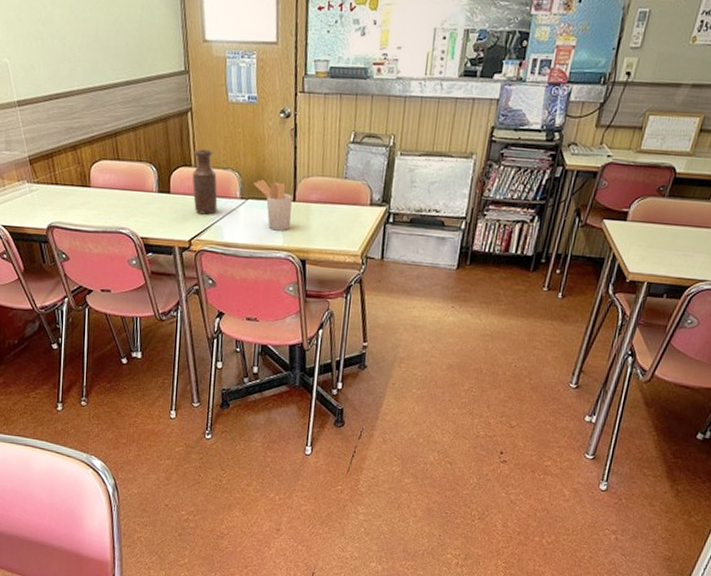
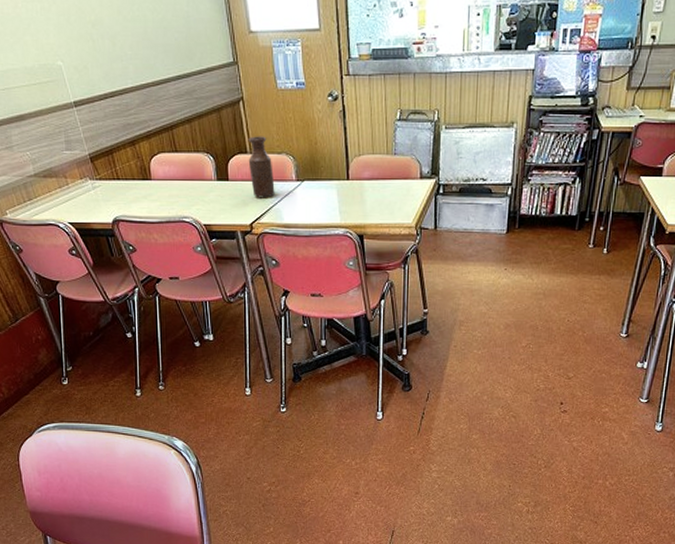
utensil holder: present [254,179,292,231] -> none [308,161,347,209]

